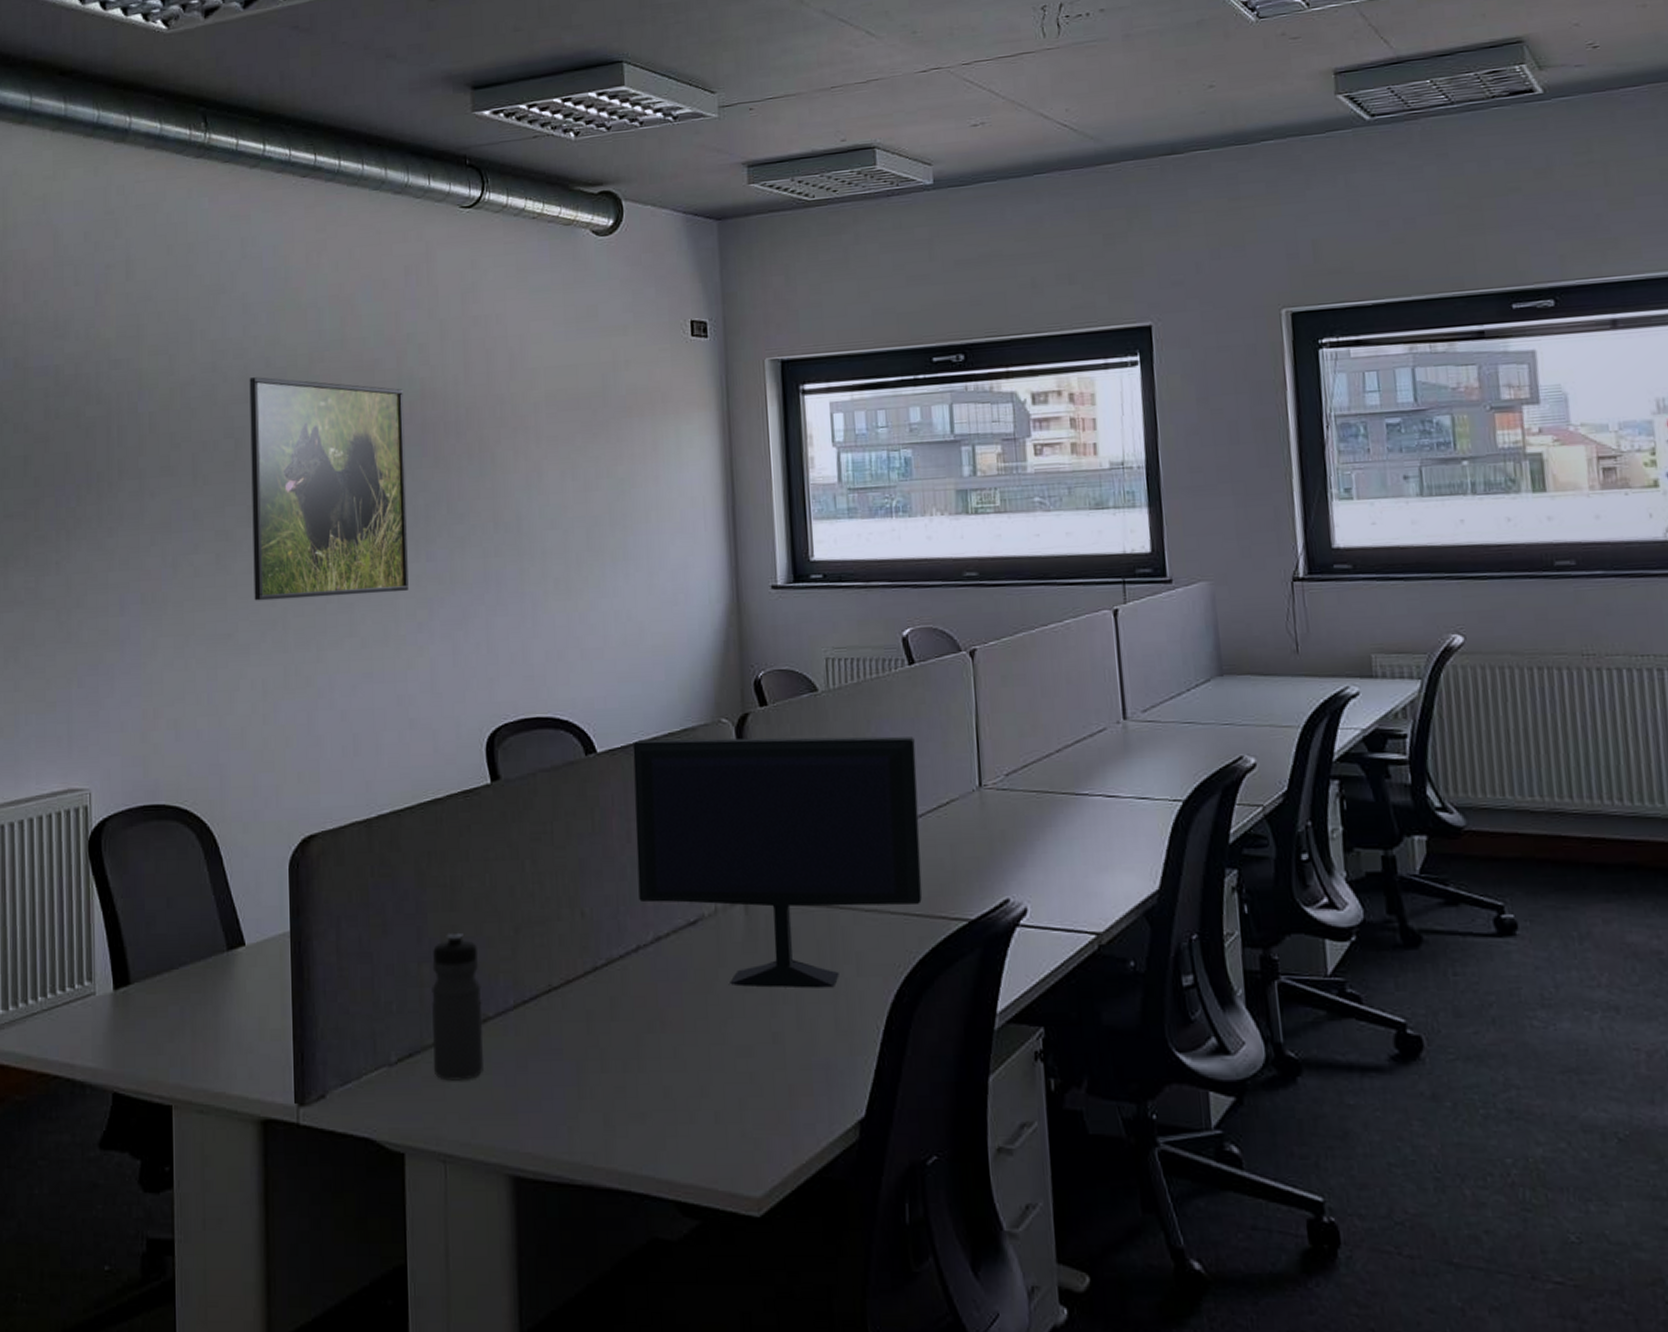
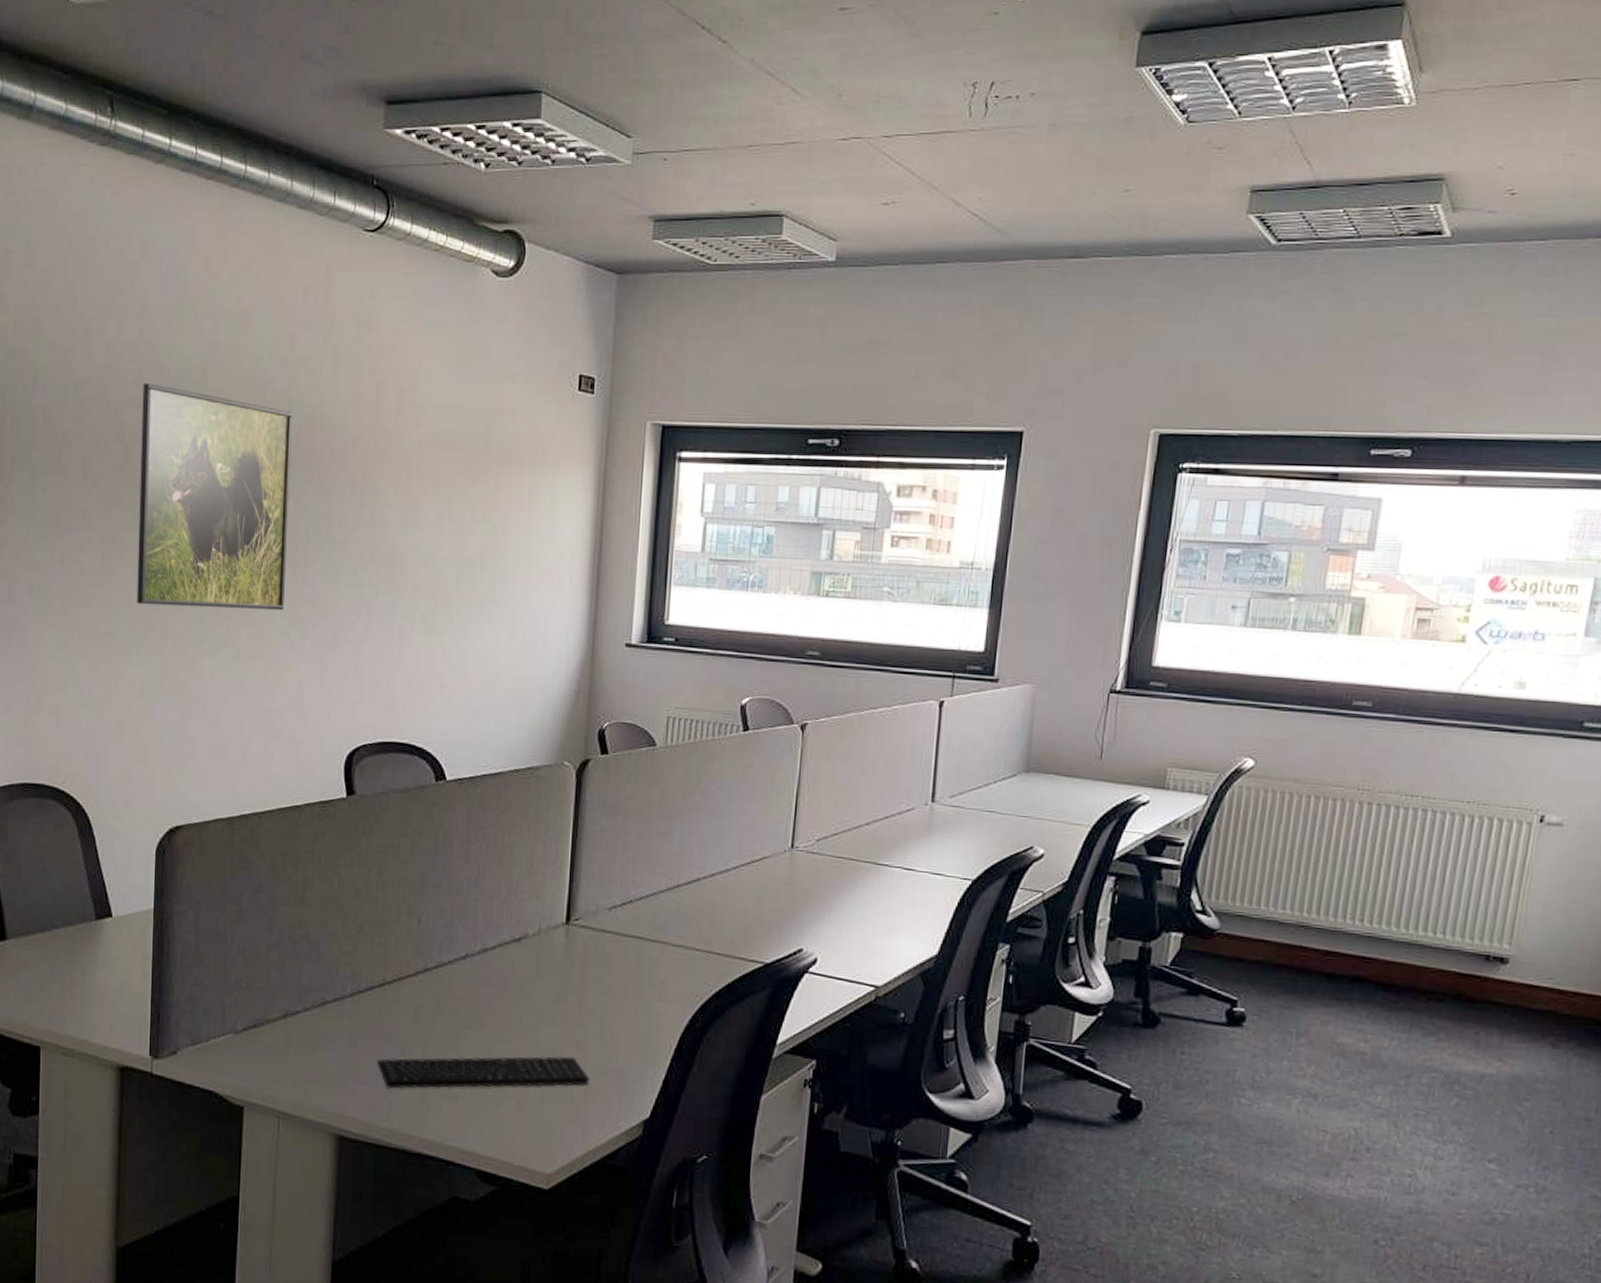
water bottle: present [431,932,484,1081] -> none [275,925,323,1052]
keyboard: none [550,1053,792,1113] -> present [376,1056,590,1089]
computer monitor: present [632,736,923,988] -> none [471,773,739,1008]

